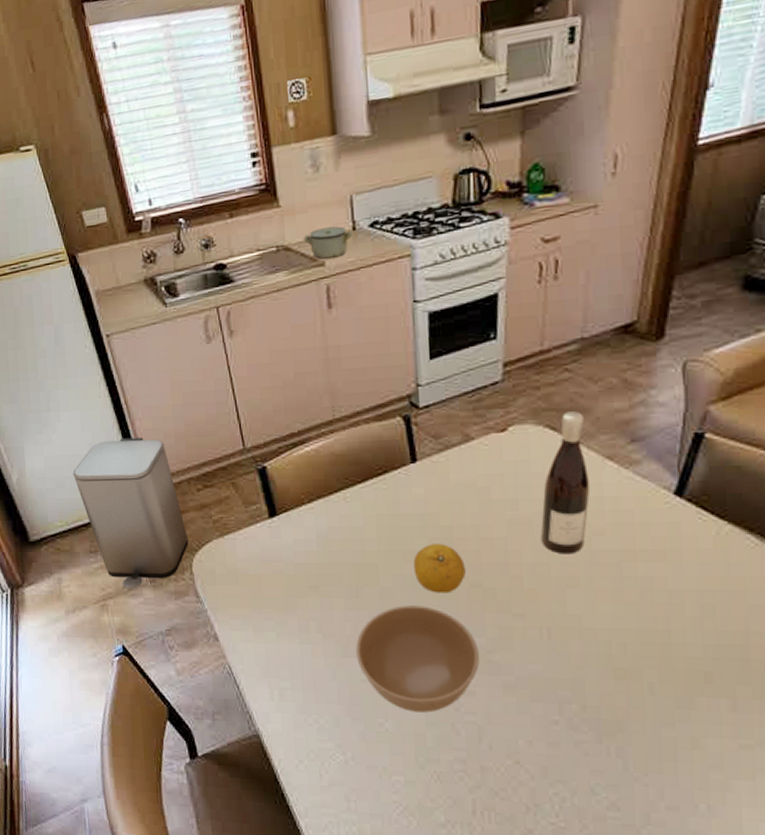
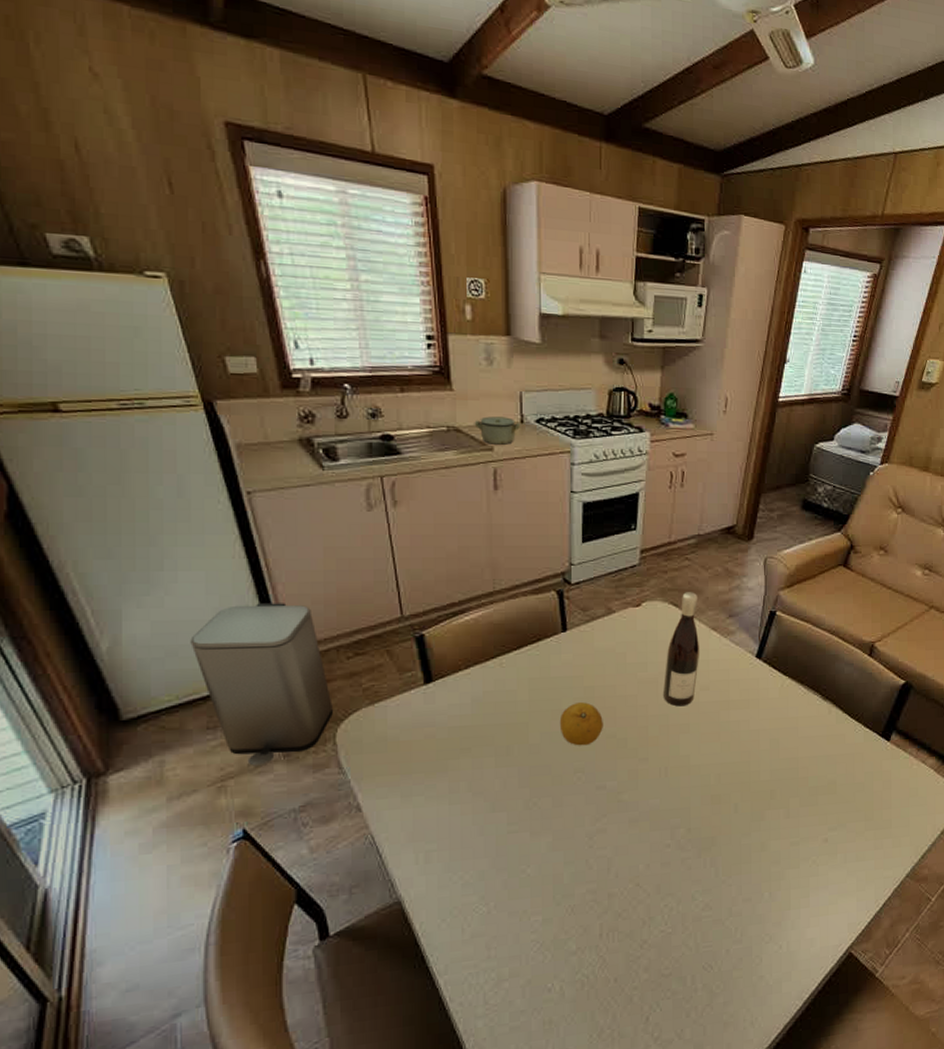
bowl: present [356,605,479,713] -> none [504,758,611,855]

